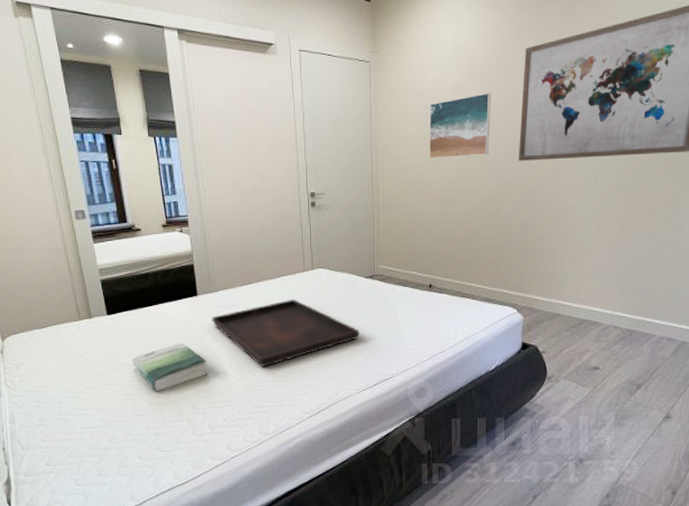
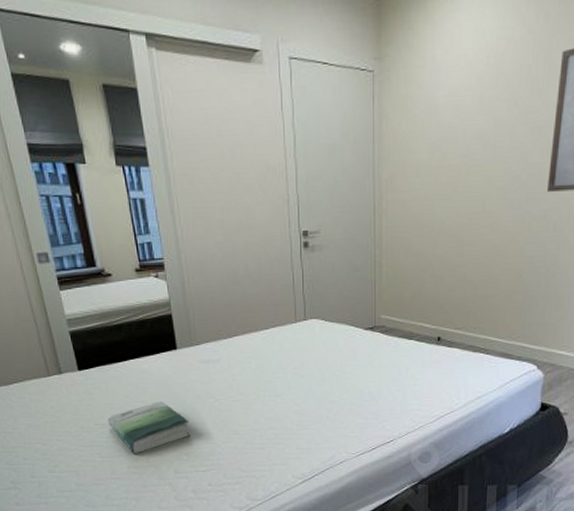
serving tray: present [212,299,359,367] -> none [193,353,357,428]
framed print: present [429,93,491,159] -> none [442,108,518,191]

